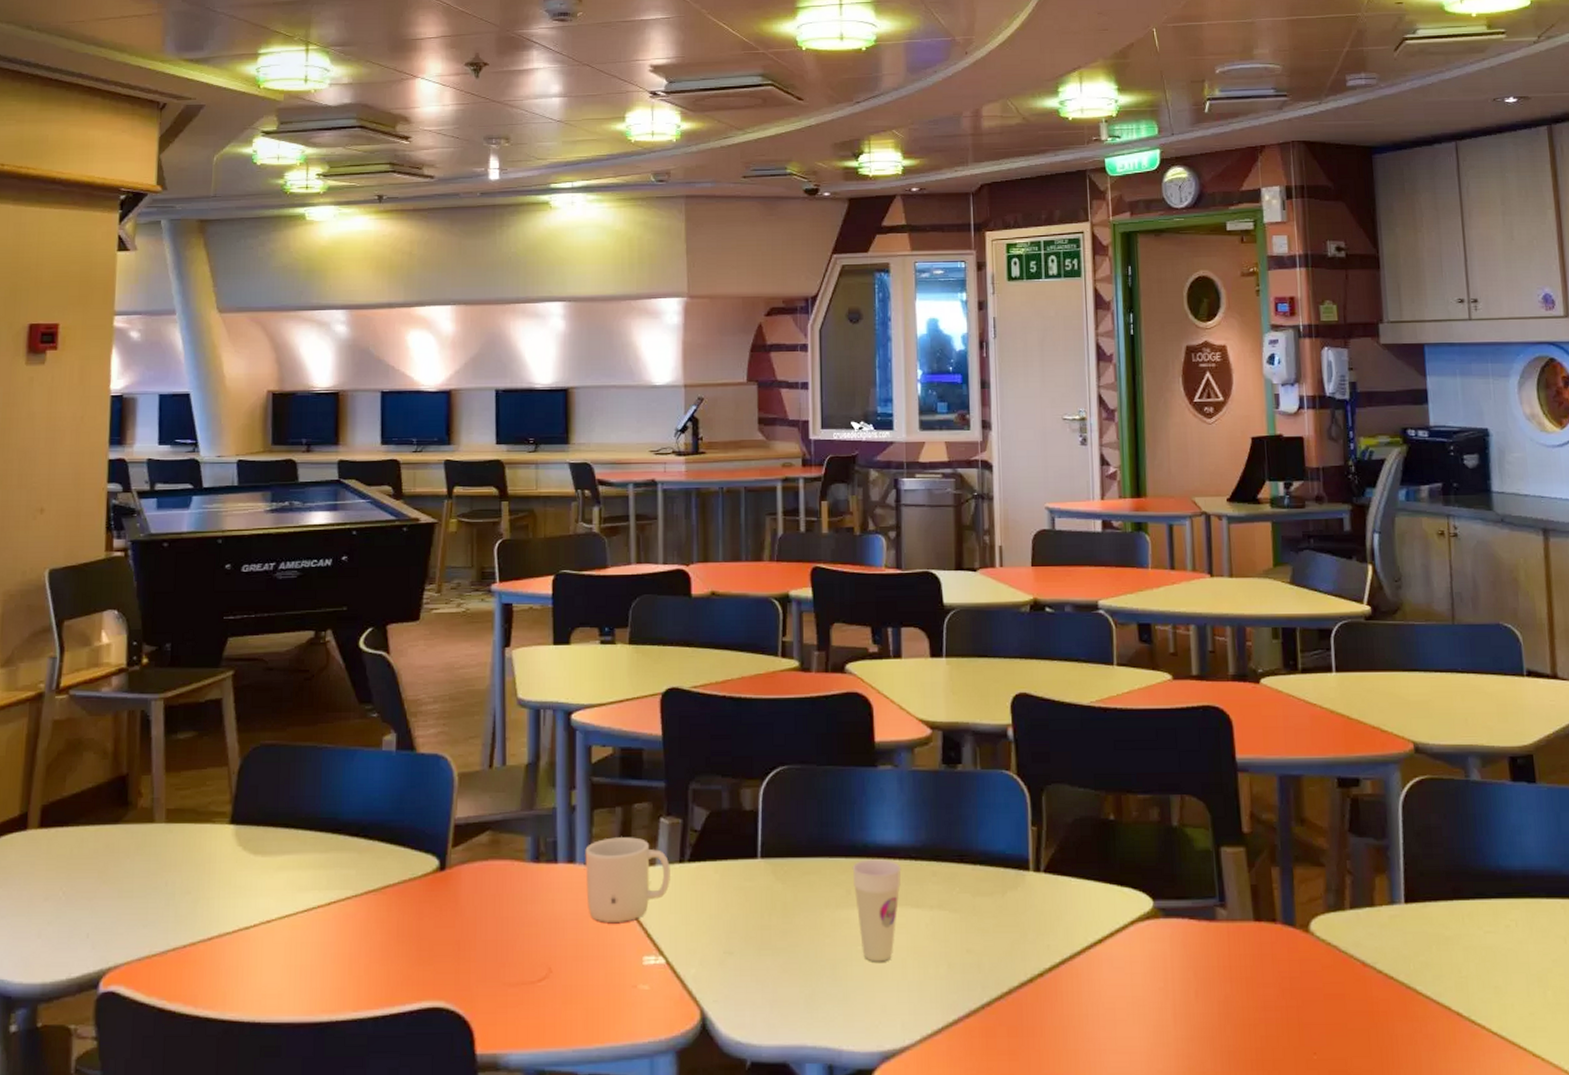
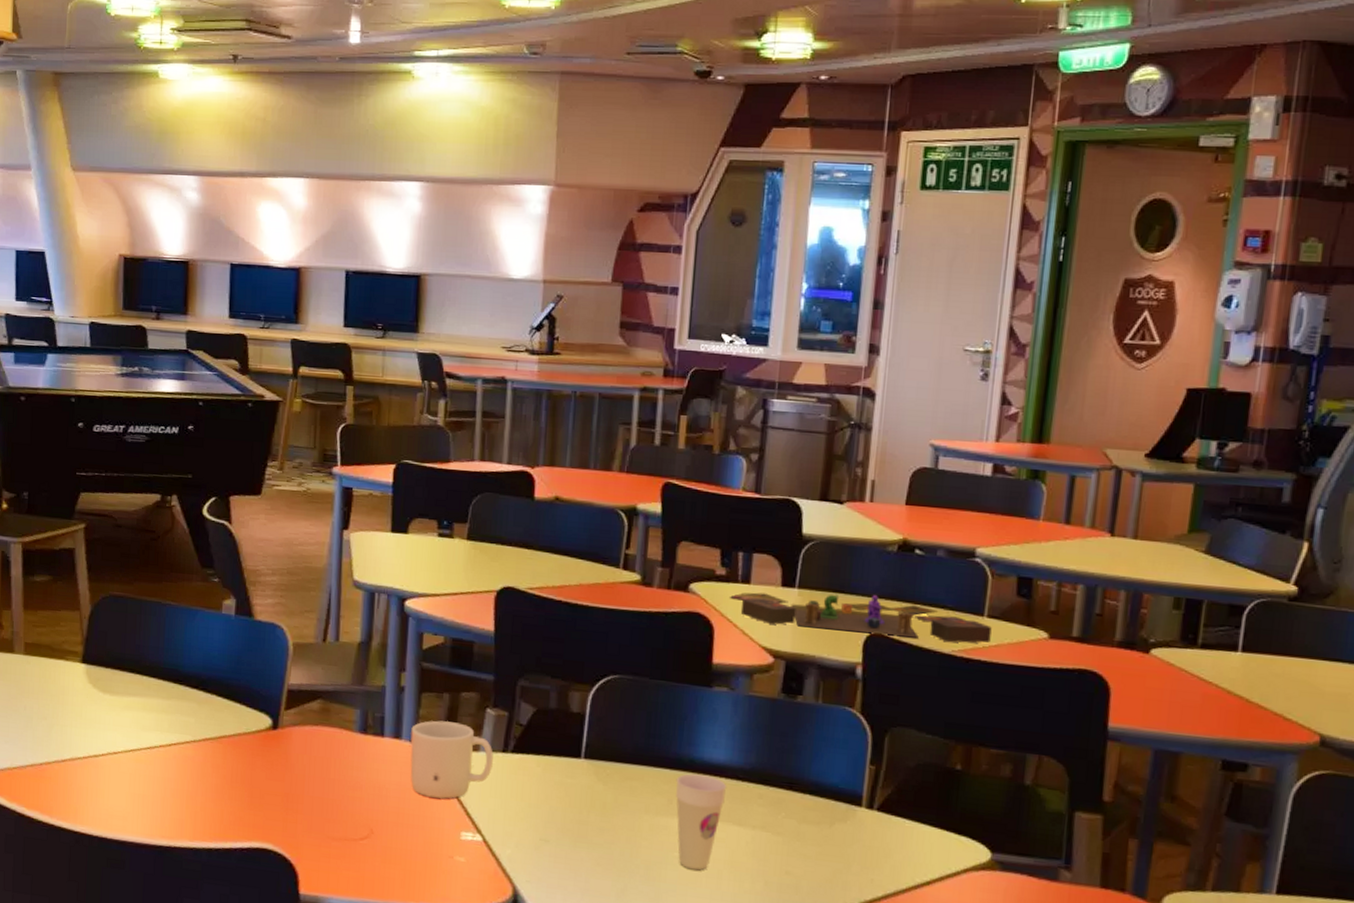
board game: none [884,656,1123,696] -> present [730,592,992,644]

